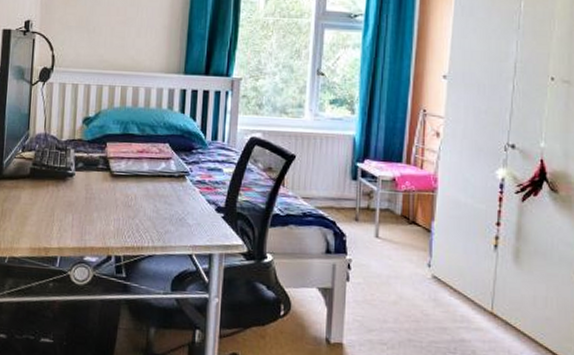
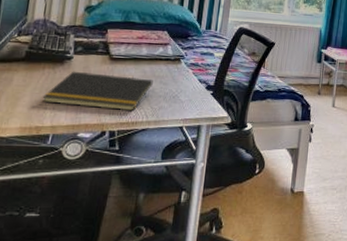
notepad: none [48,189,157,235] -> present [42,71,153,112]

